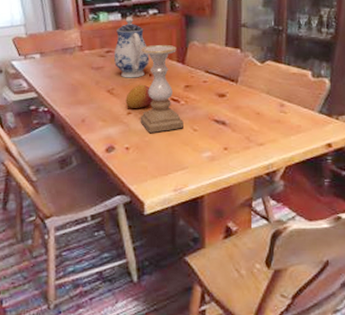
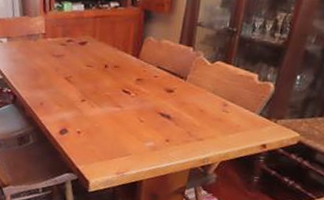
teapot: present [113,16,150,78] -> none [73,7,107,68]
fruit: present [125,84,154,108] -> none [81,74,107,97]
candle holder: present [140,44,183,133] -> none [92,37,133,121]

